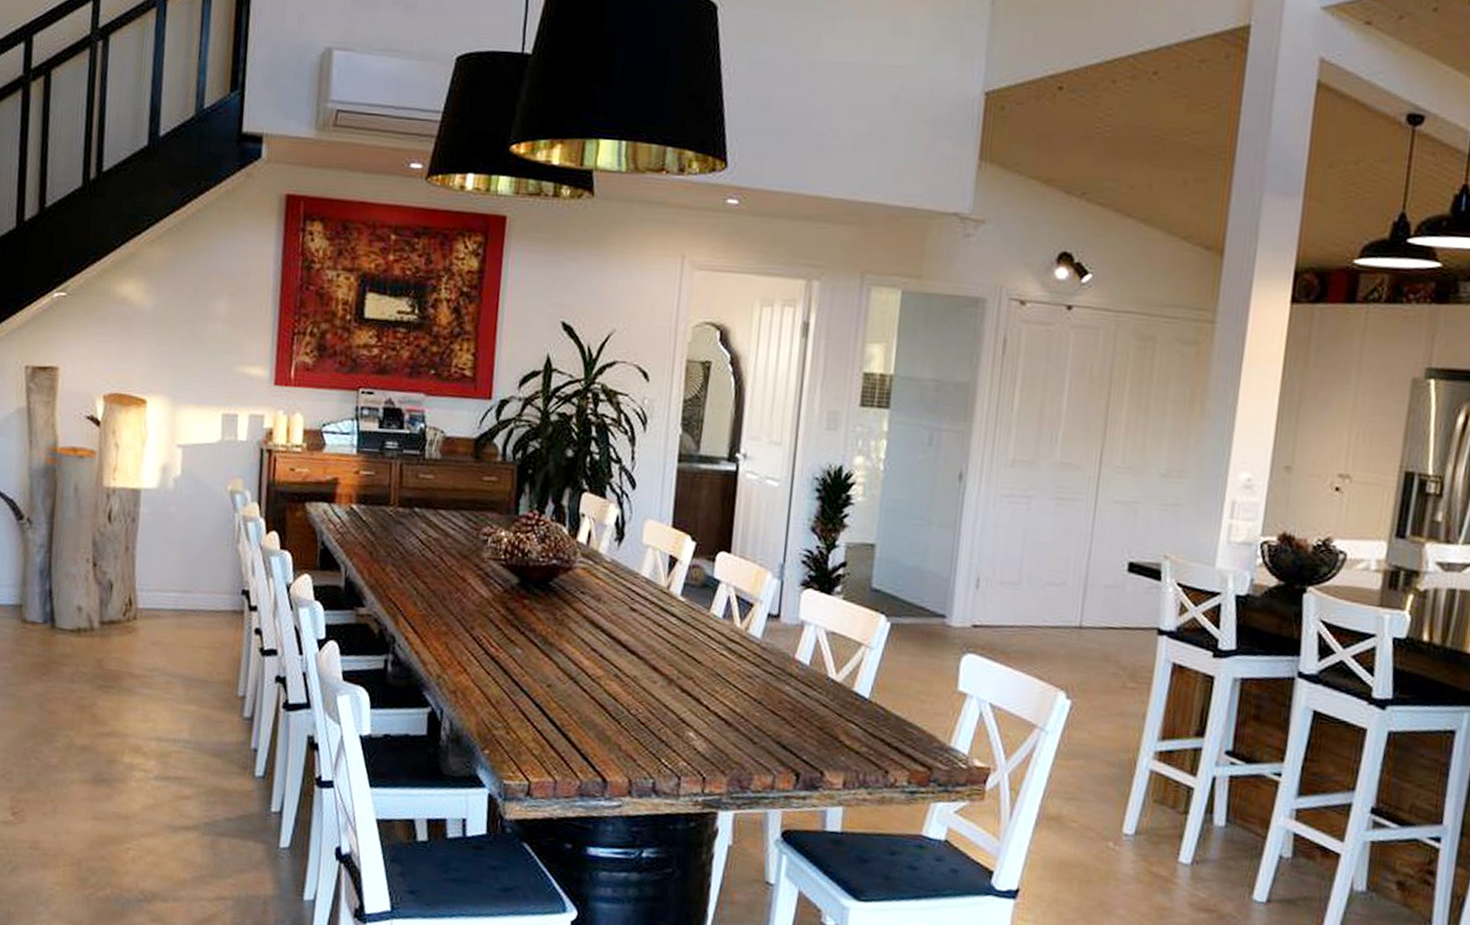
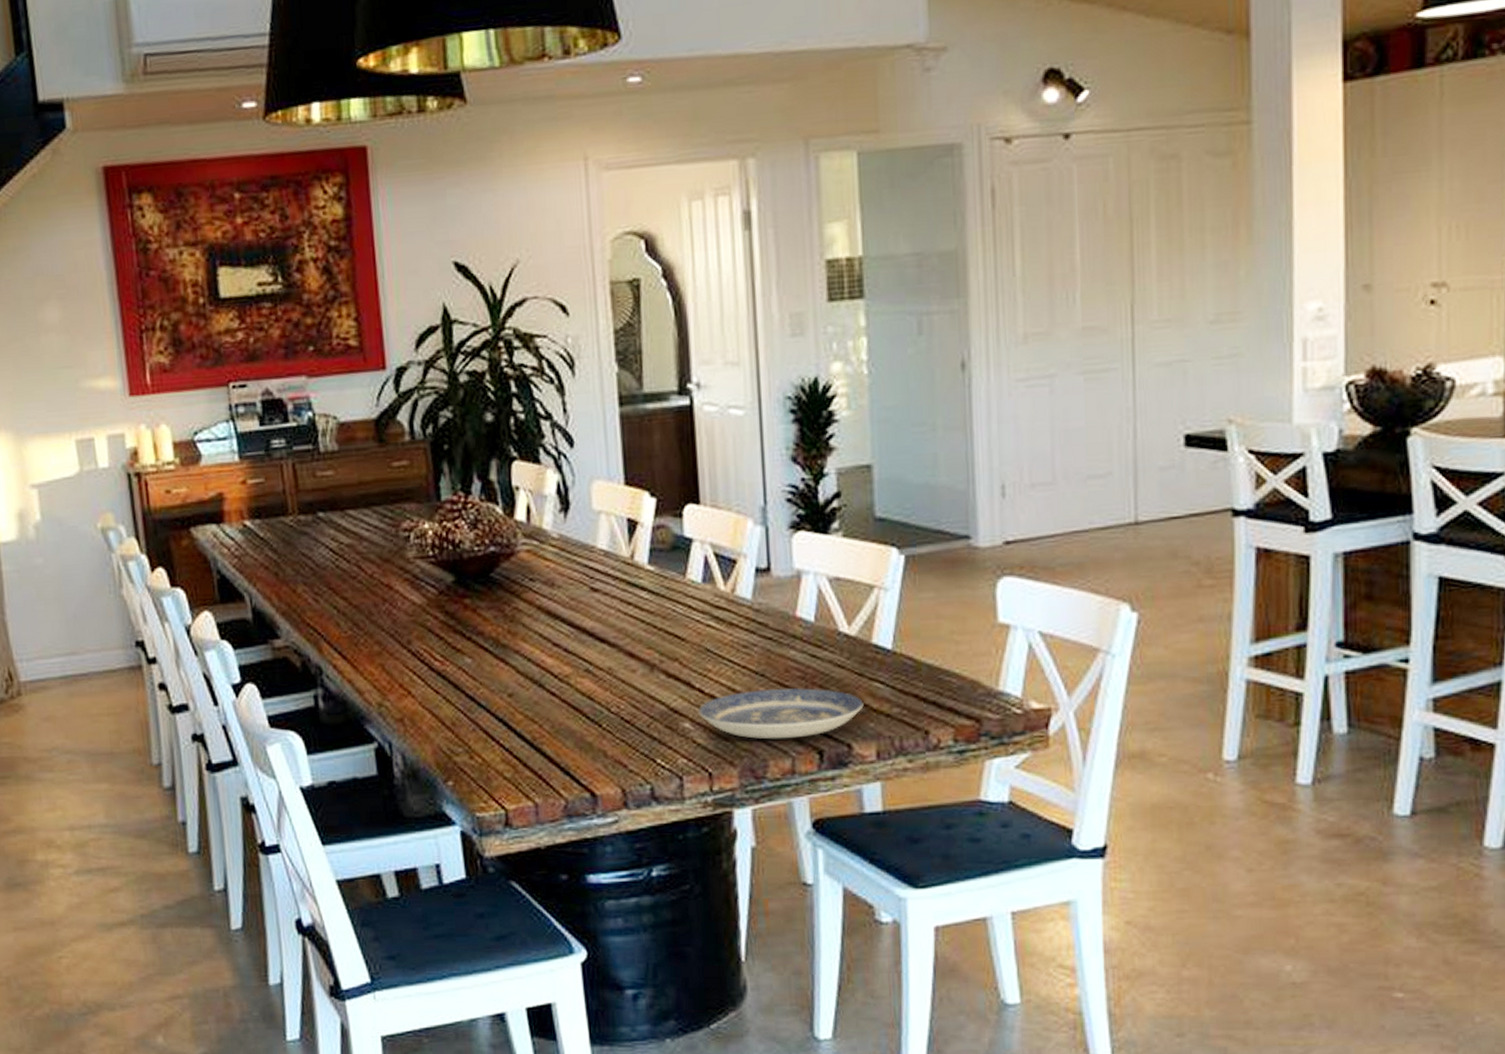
plate: none [702,714,839,760] -> present [698,687,864,739]

